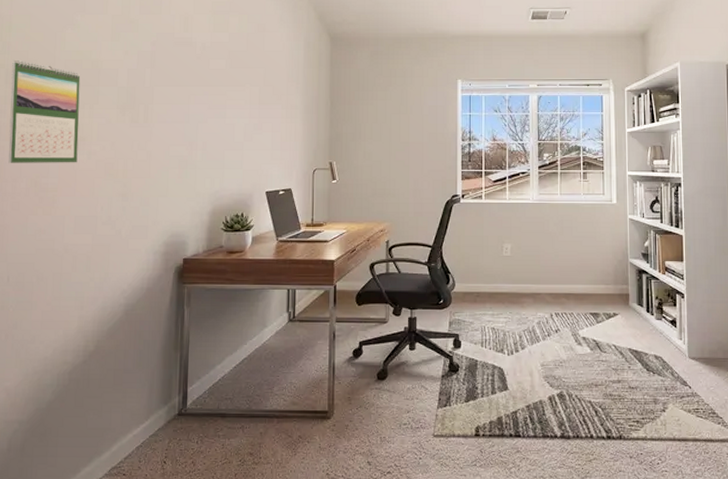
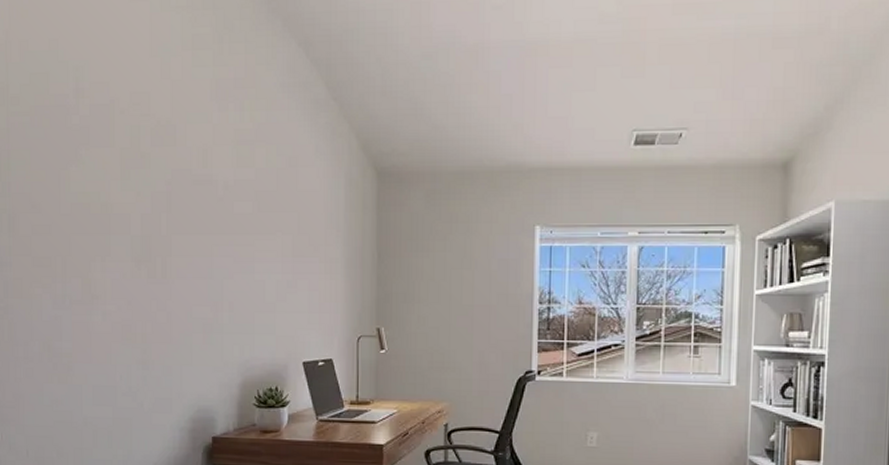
calendar: present [8,59,81,163] -> none [14,203,92,325]

